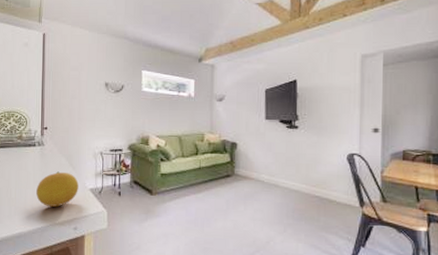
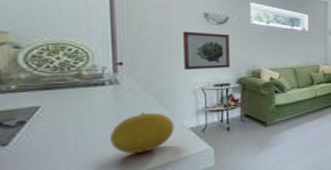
wall art: none [88,99,124,135] -> present [182,31,230,70]

